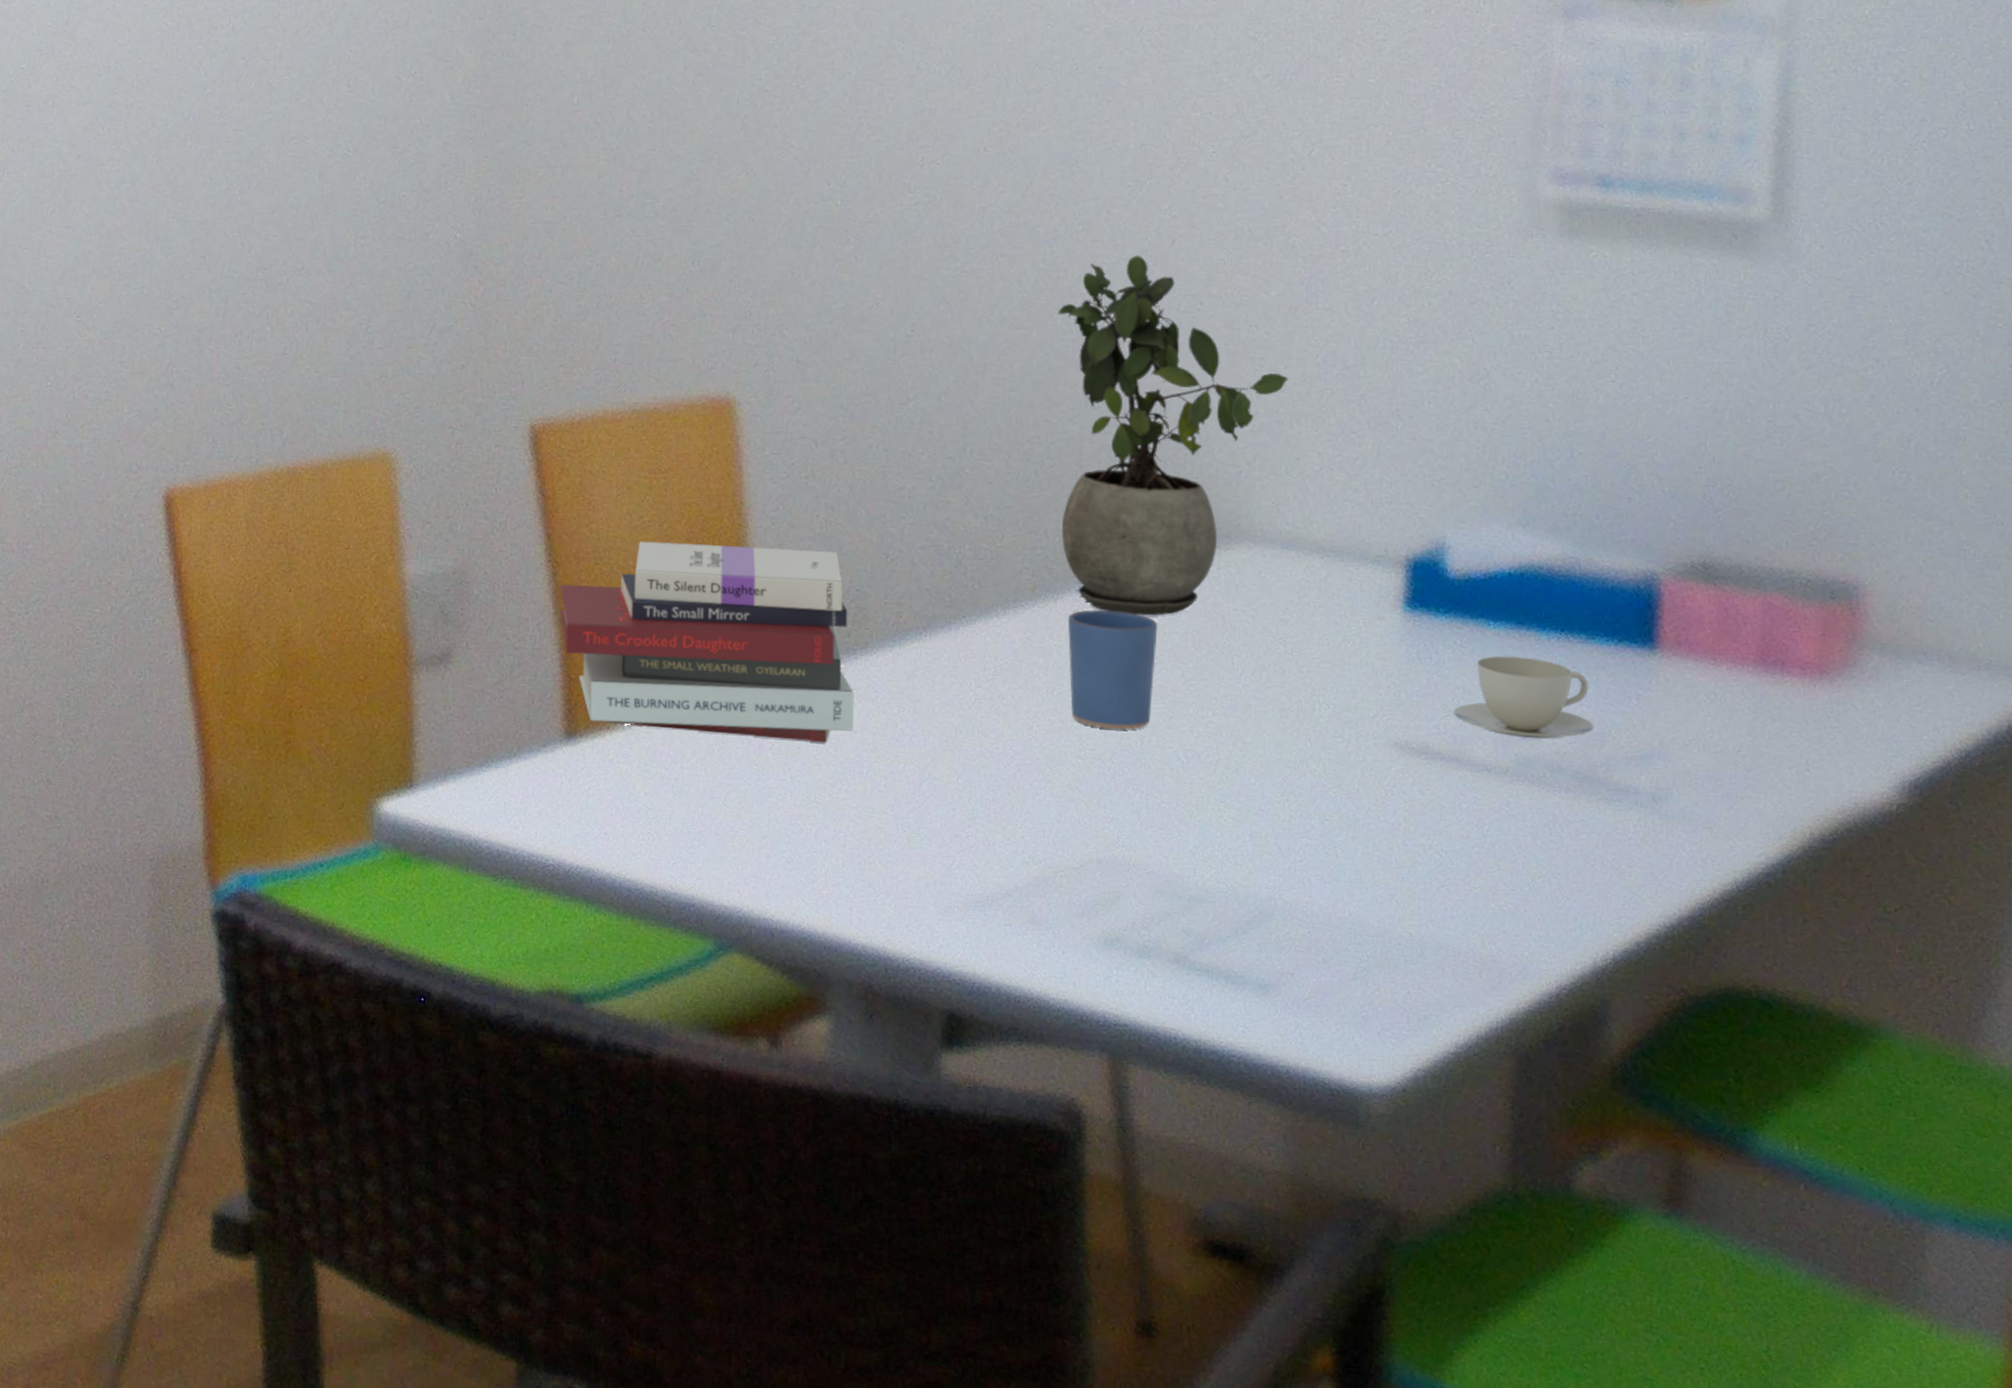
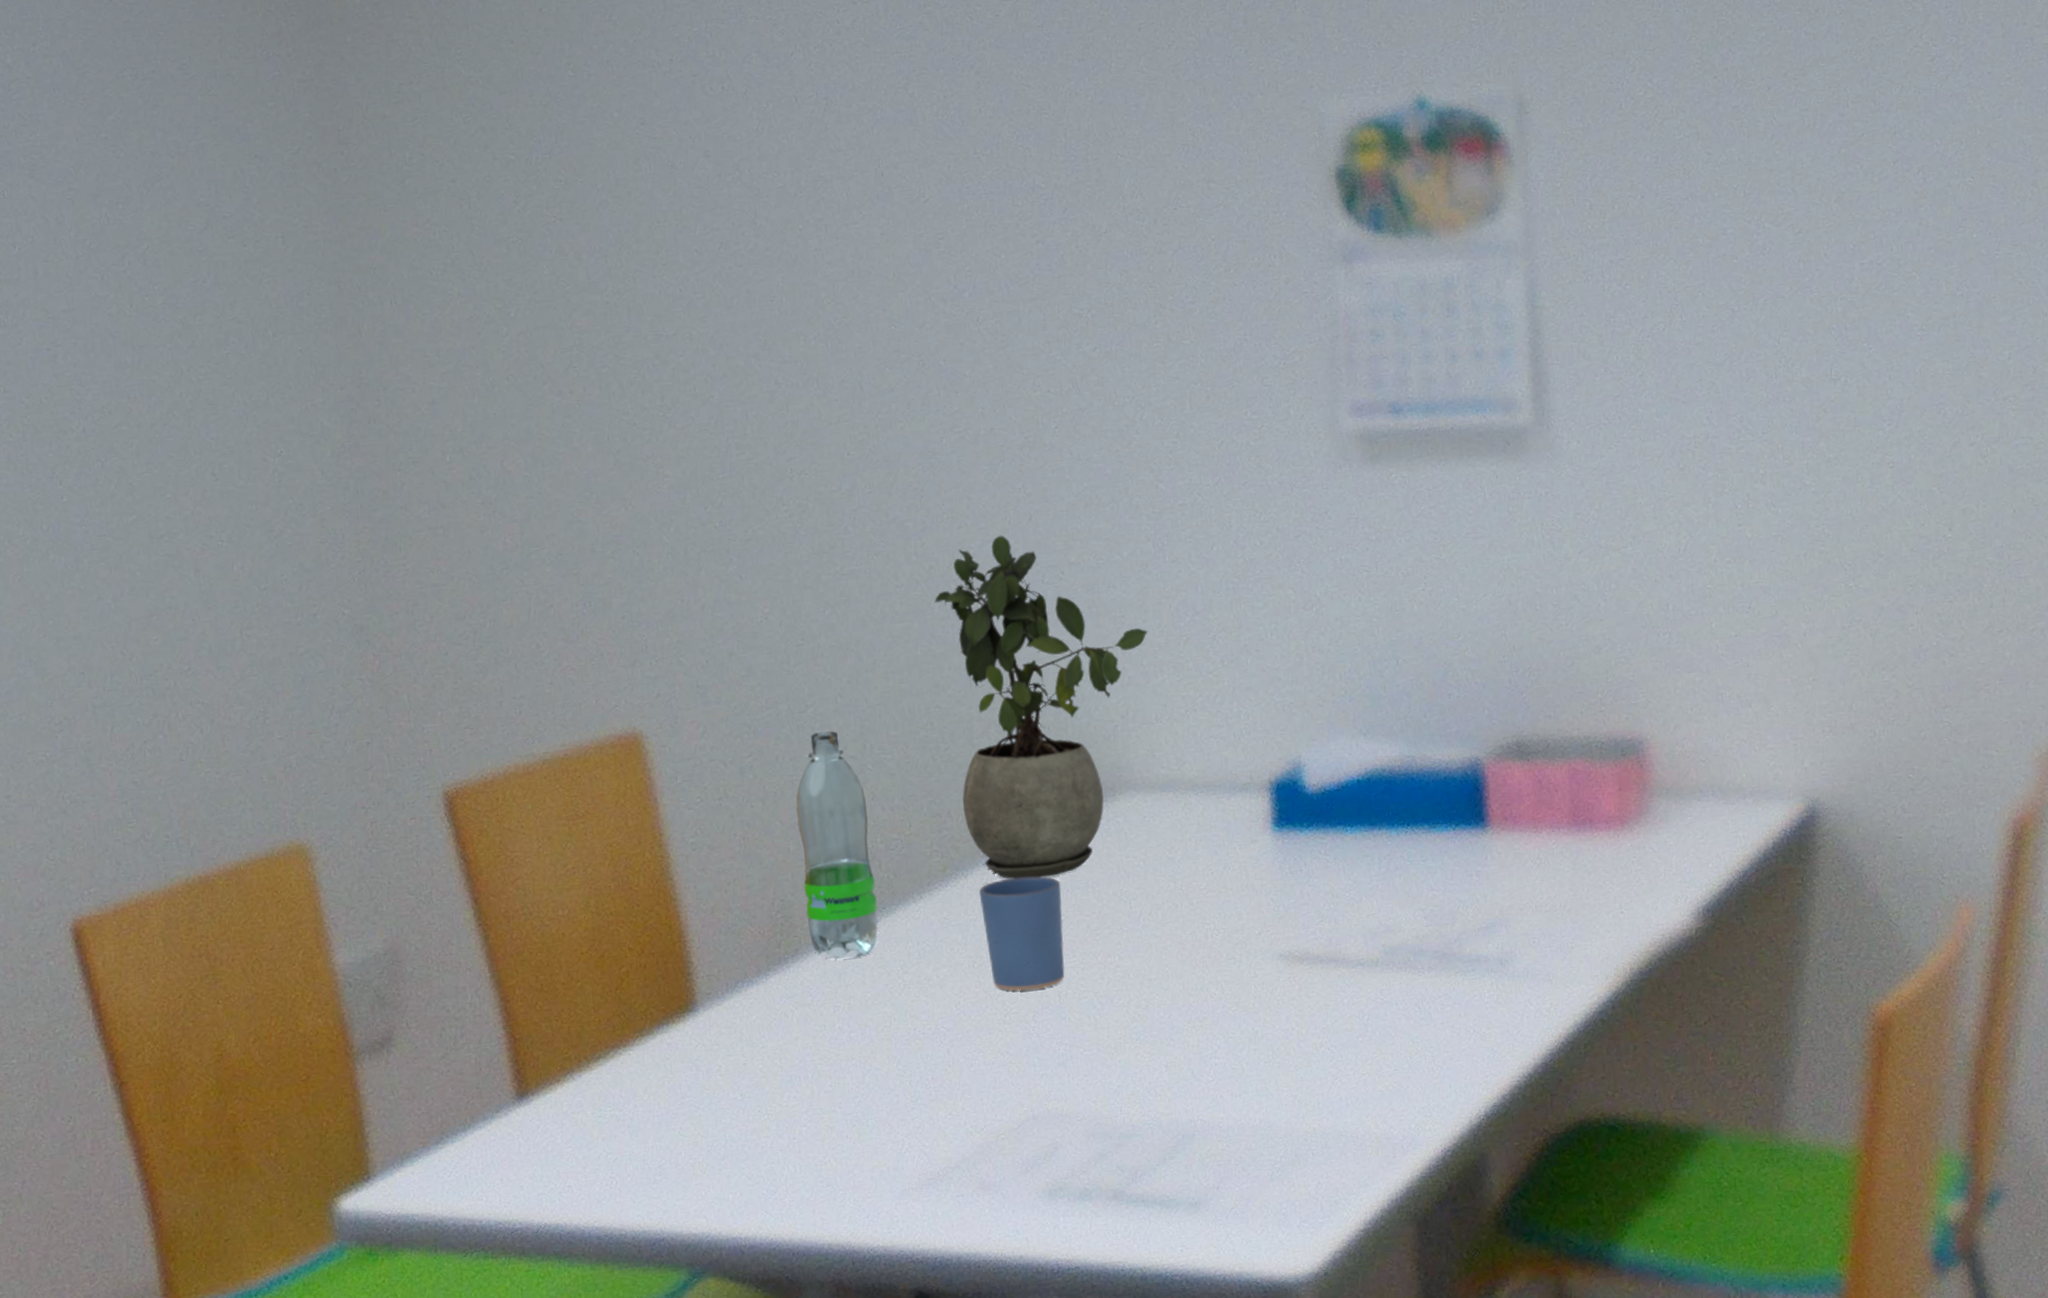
books: present [560,541,854,742] -> none [493,866,795,1078]
bottle: none [881,427,959,662] -> present [796,731,879,960]
teacup: present [1452,656,1593,739] -> none [1325,854,1445,929]

